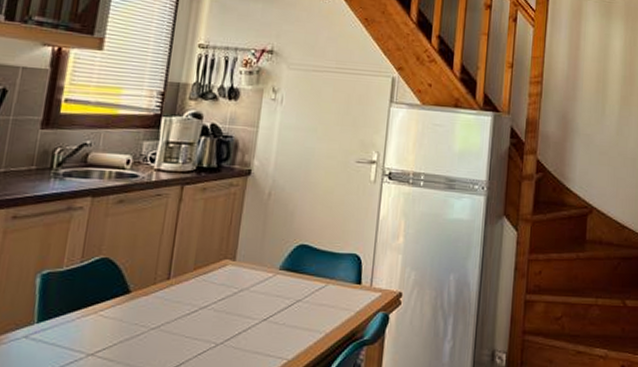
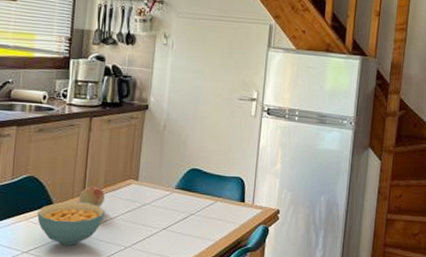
cereal bowl: none [109,289,193,344] -> present [37,202,105,246]
fruit: none [161,269,195,294] -> present [78,186,106,207]

